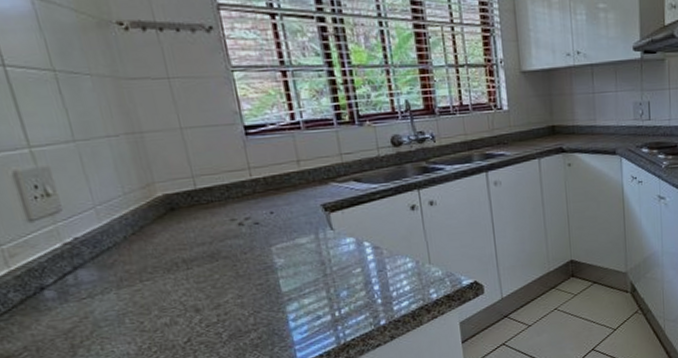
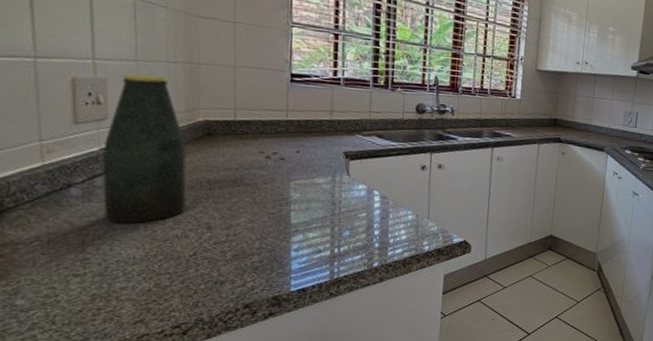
bottle: none [63,152,168,321] -> present [103,73,187,224]

